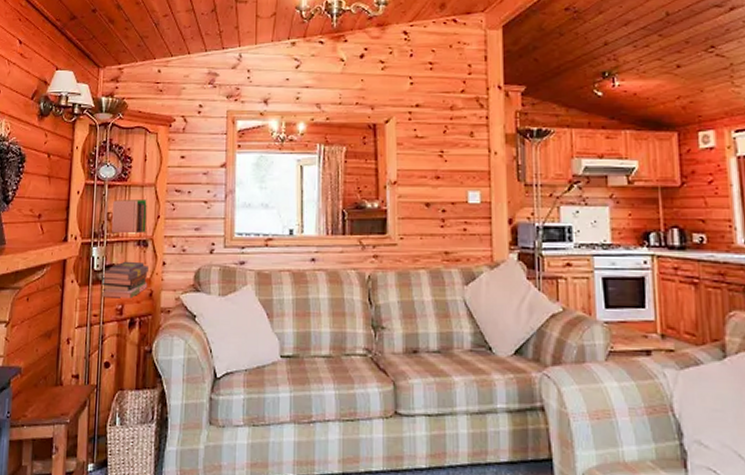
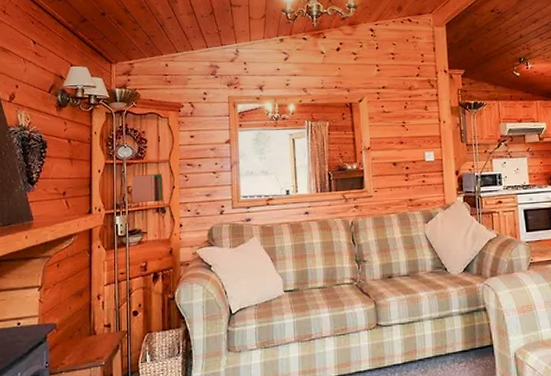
books: present [102,261,149,299] -> none [126,225,168,258]

